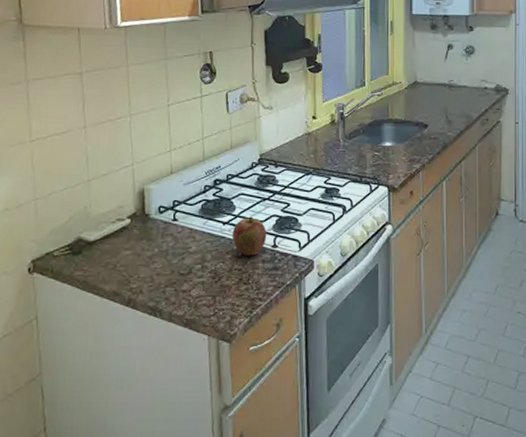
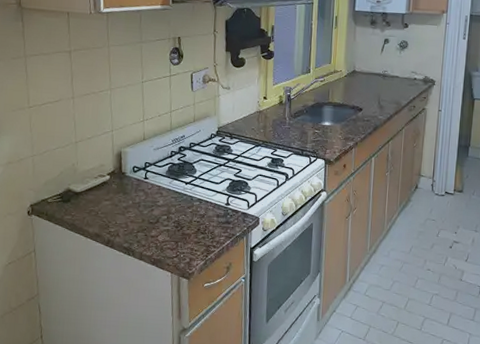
apple: present [232,216,267,256] -> none [192,179,222,211]

